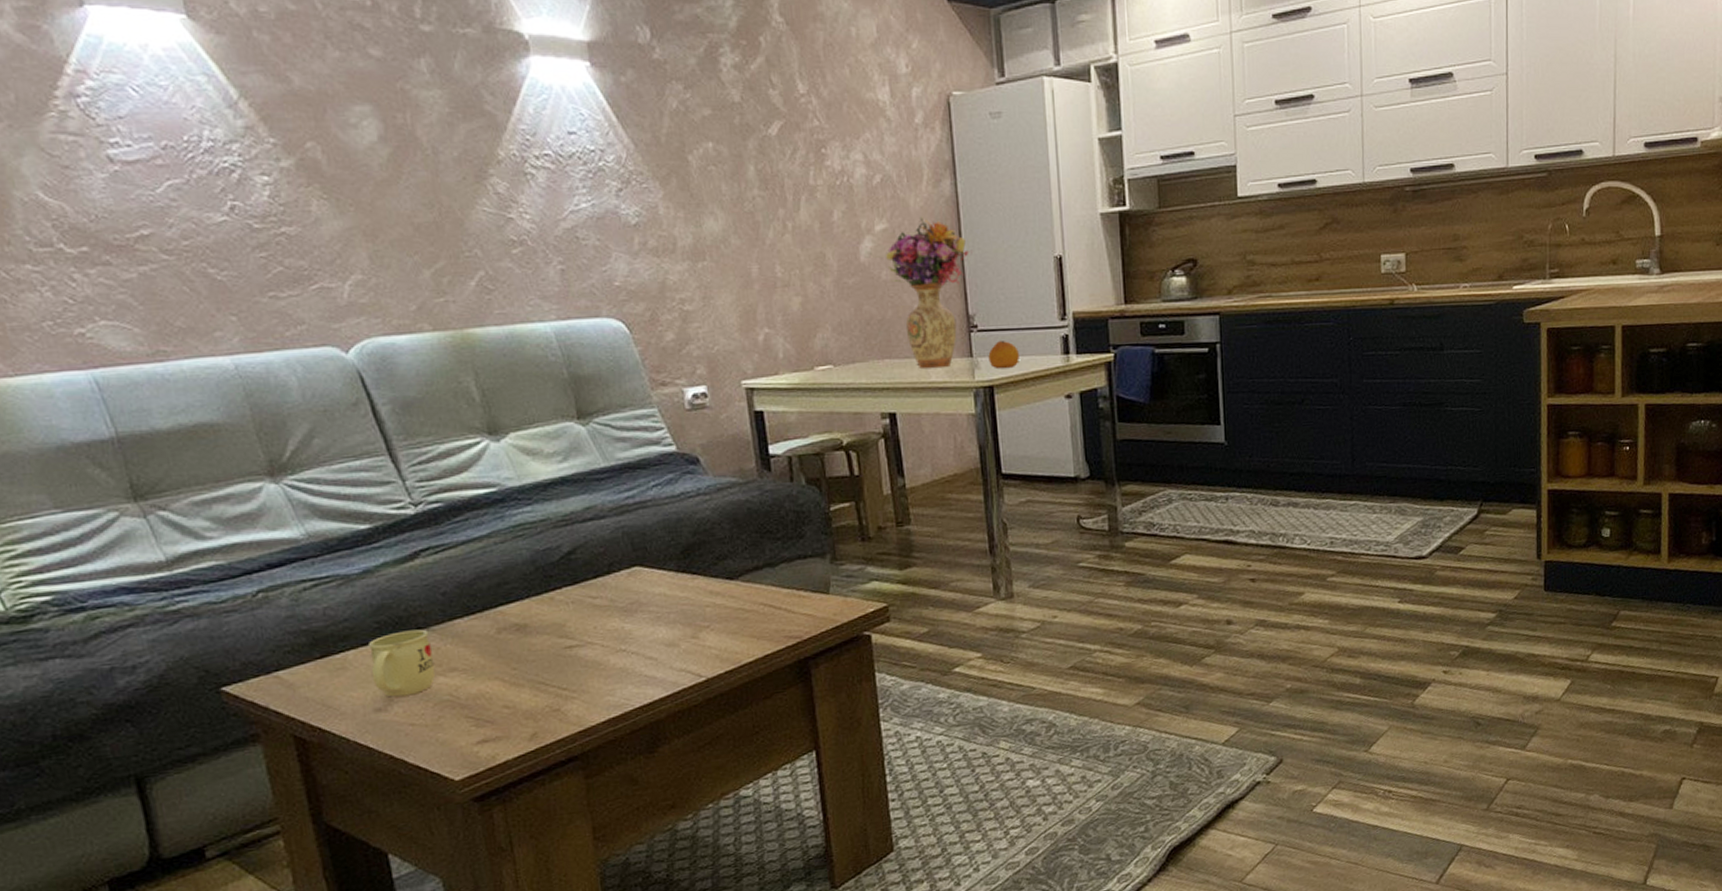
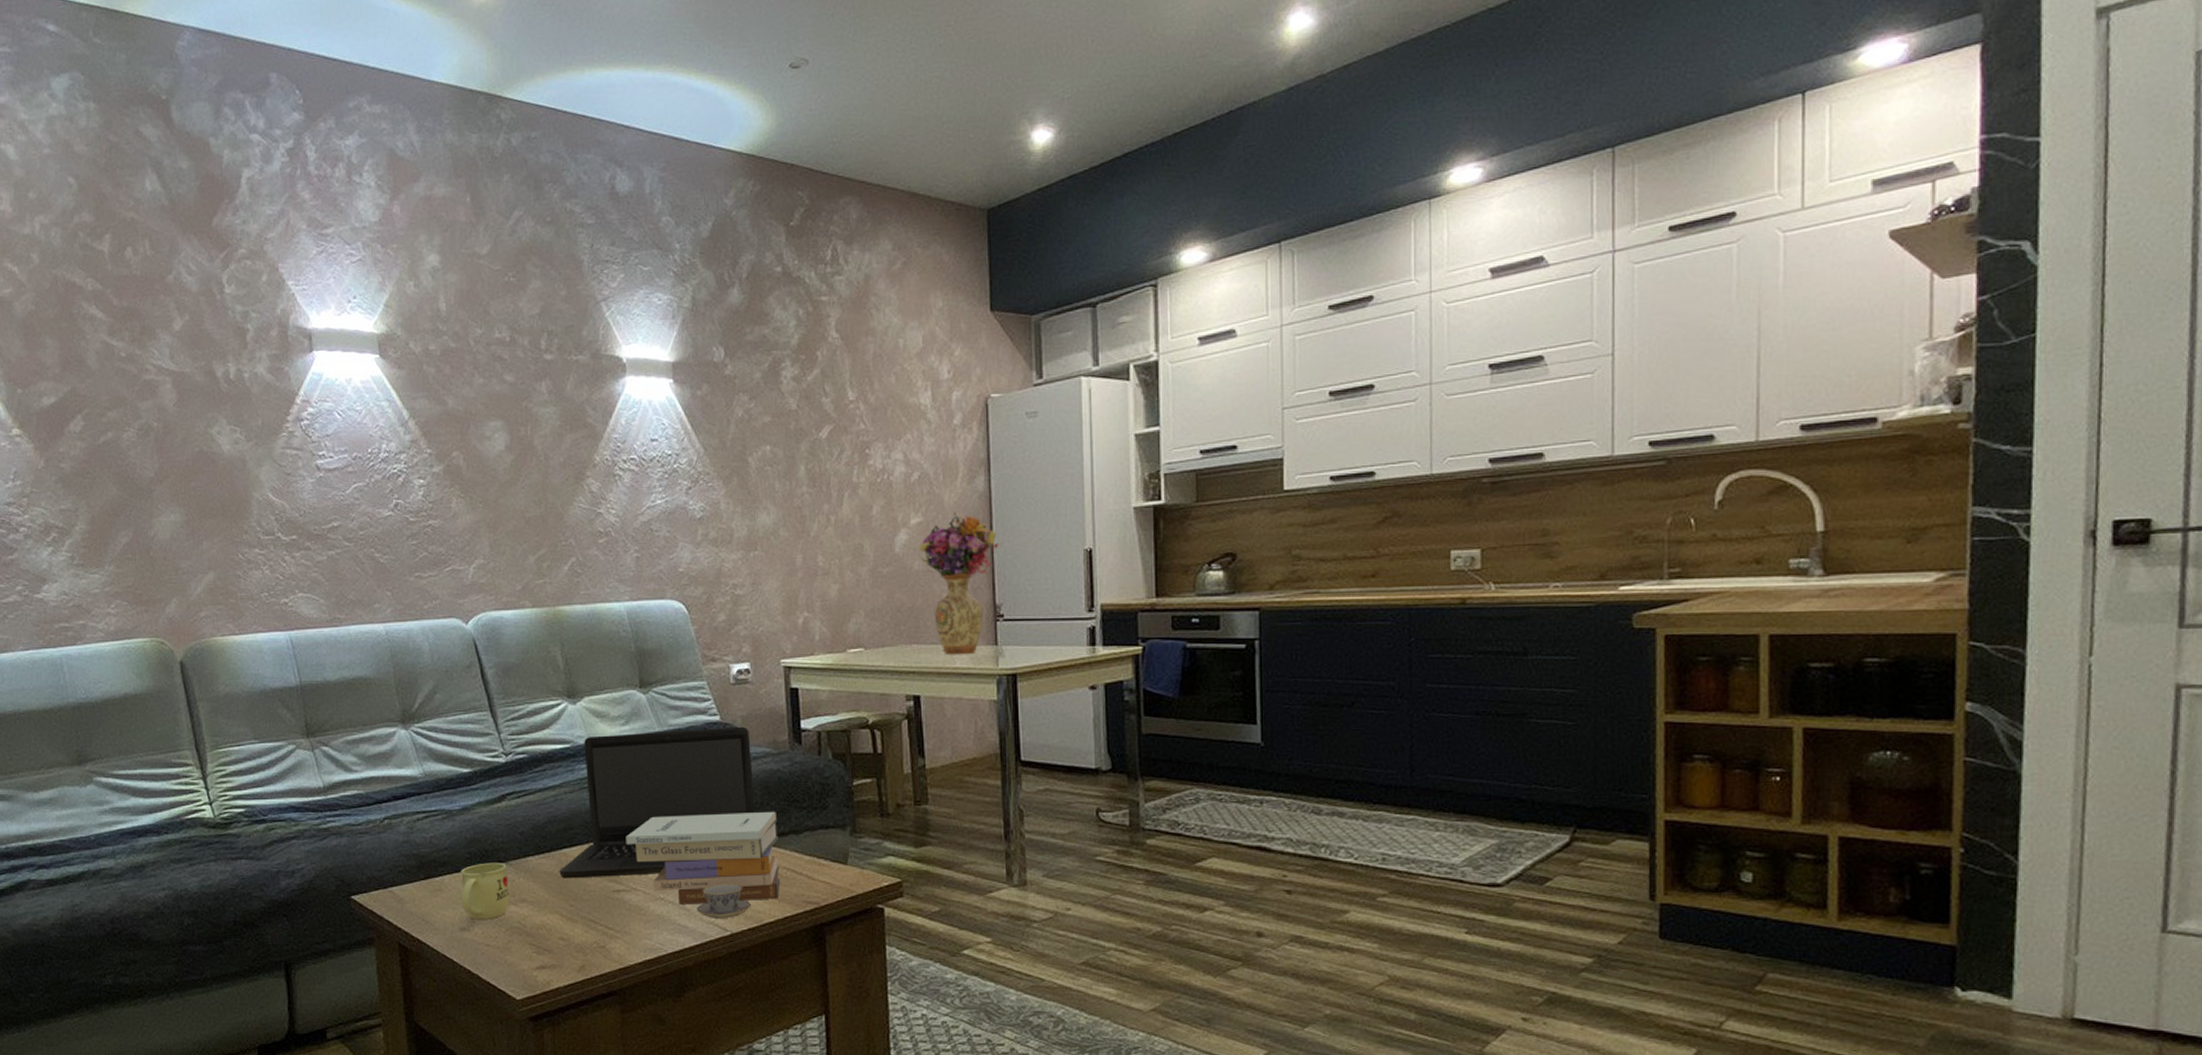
laptop: none [496,455,725,640] -> present [559,726,755,879]
books: none [574,544,758,654] -> present [626,811,781,905]
teacup: none [665,625,728,666] -> present [697,884,752,918]
fruit: present [988,341,1019,370] -> none [1013,631,1044,658]

